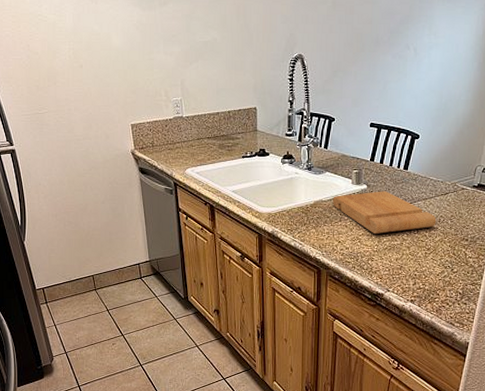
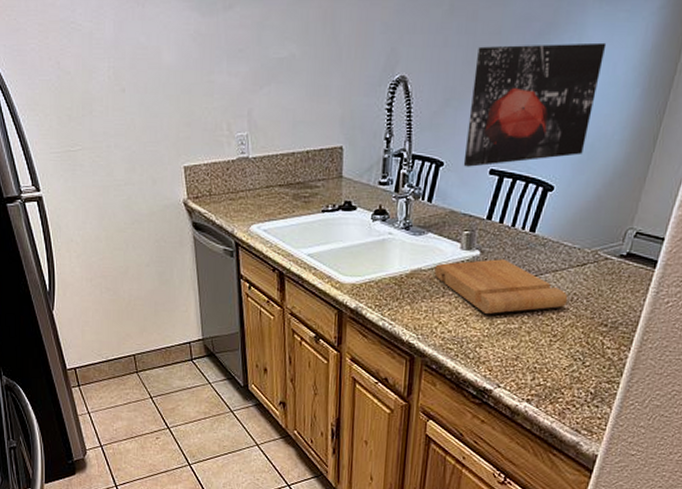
wall art: none [350,29,450,121] -> present [463,42,607,167]

